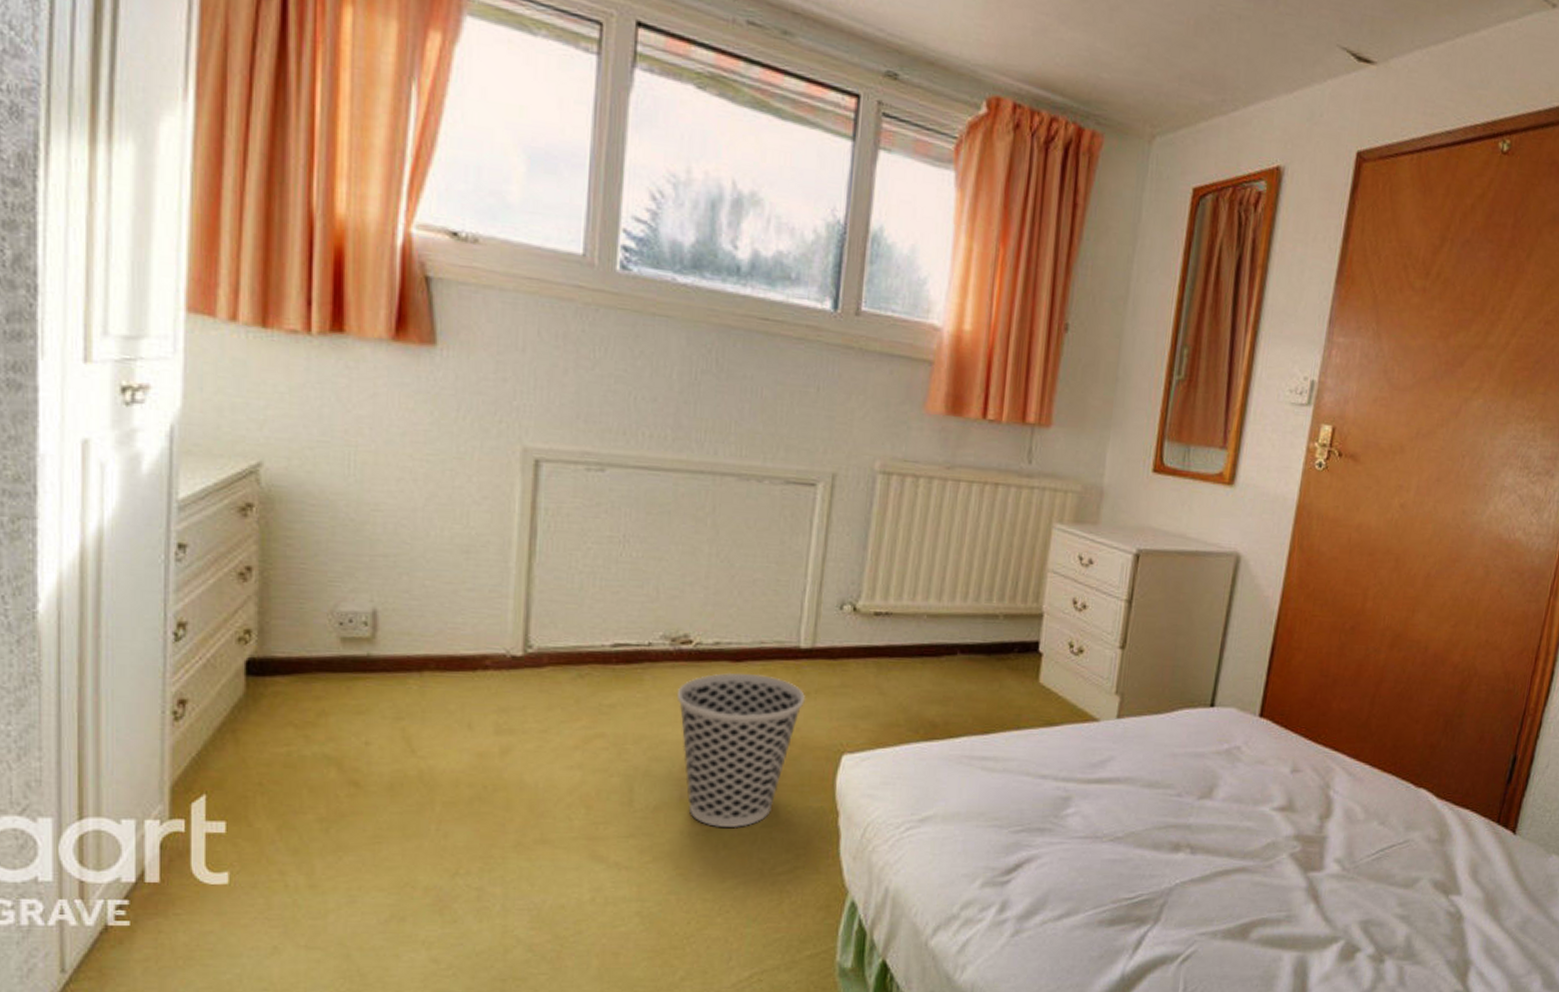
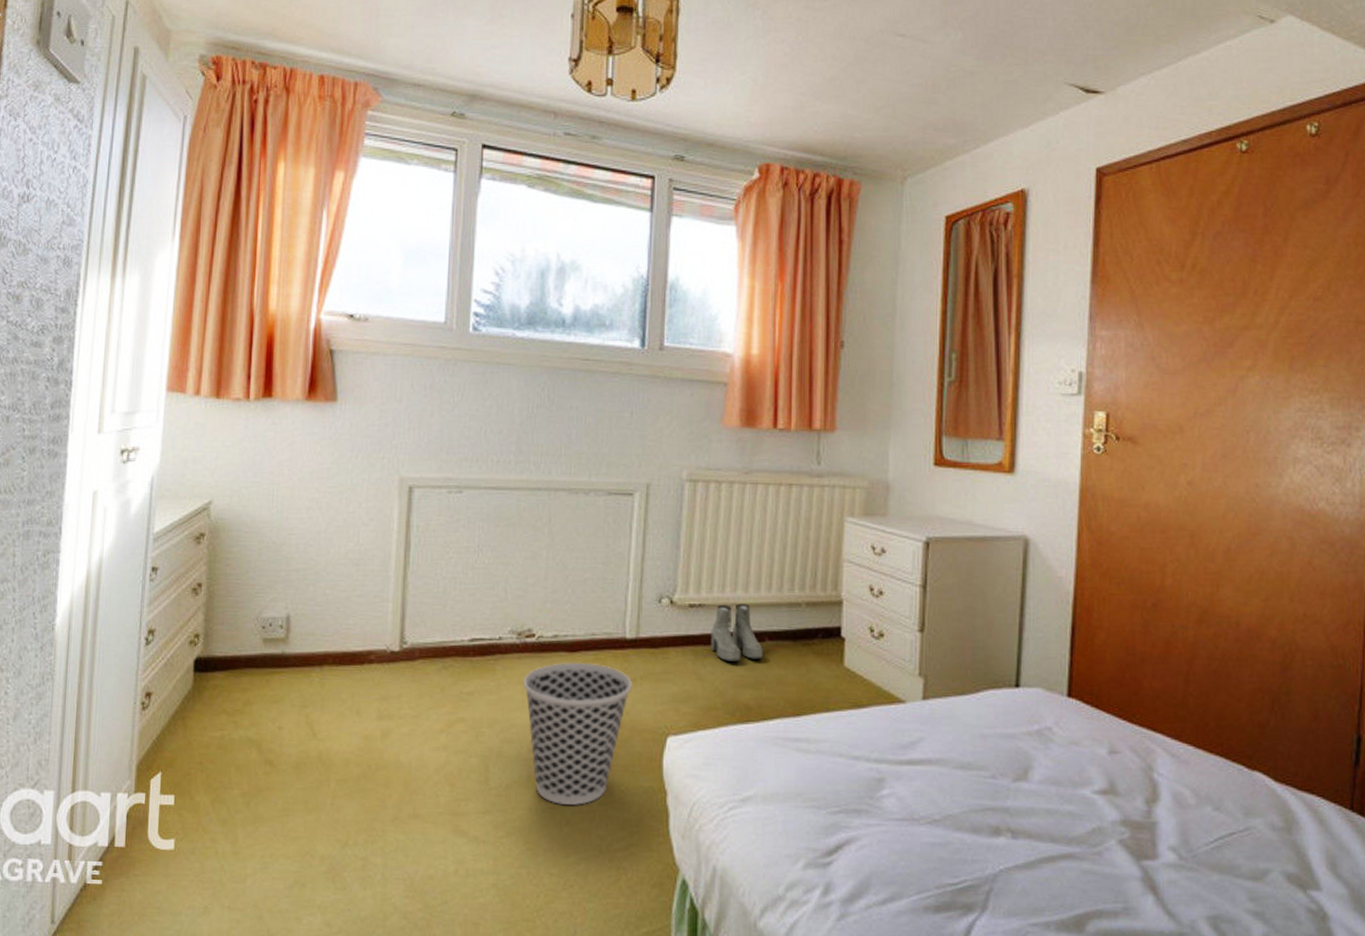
boots: none [896,613,954,676] -> present [710,603,763,662]

